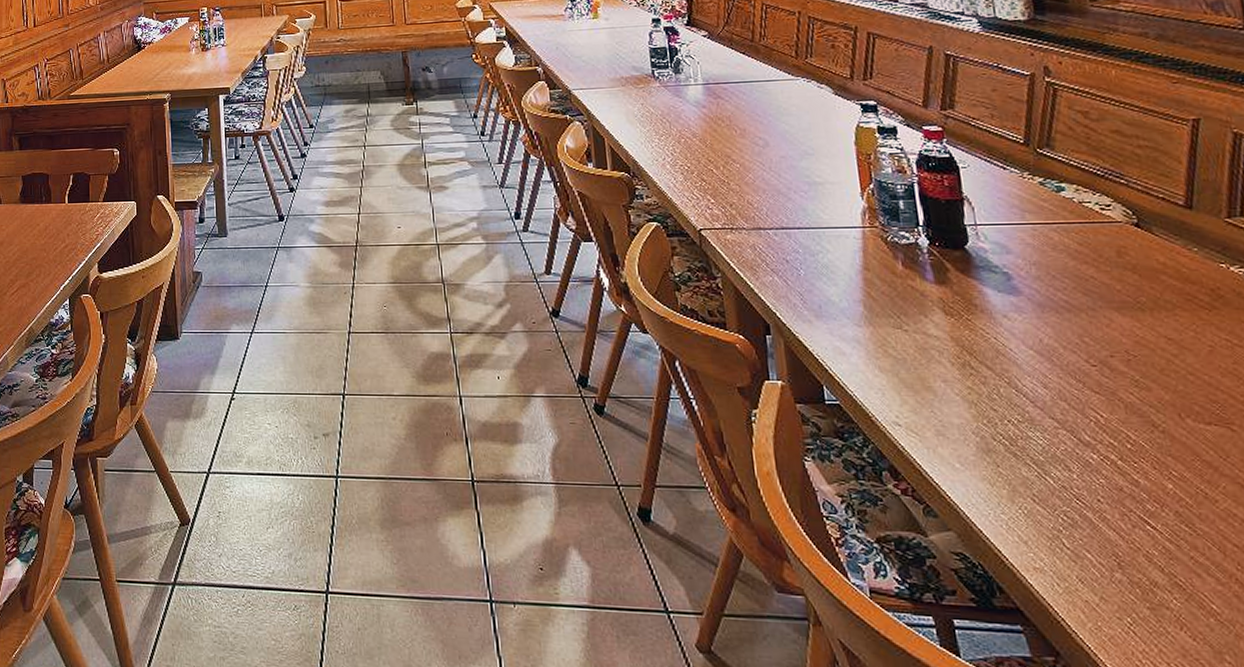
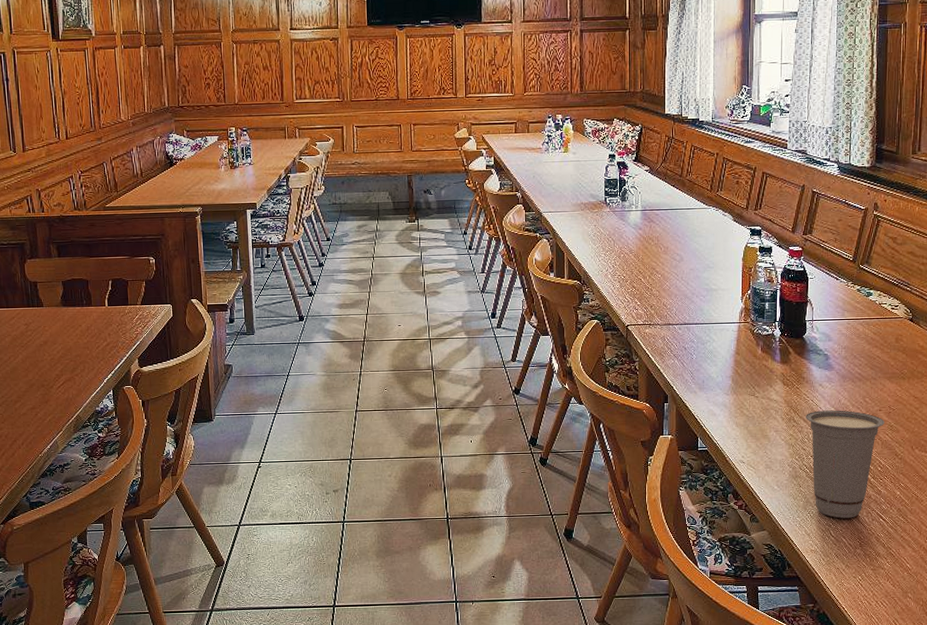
cup: none [988,353,1123,521] -> present [806,410,884,519]

